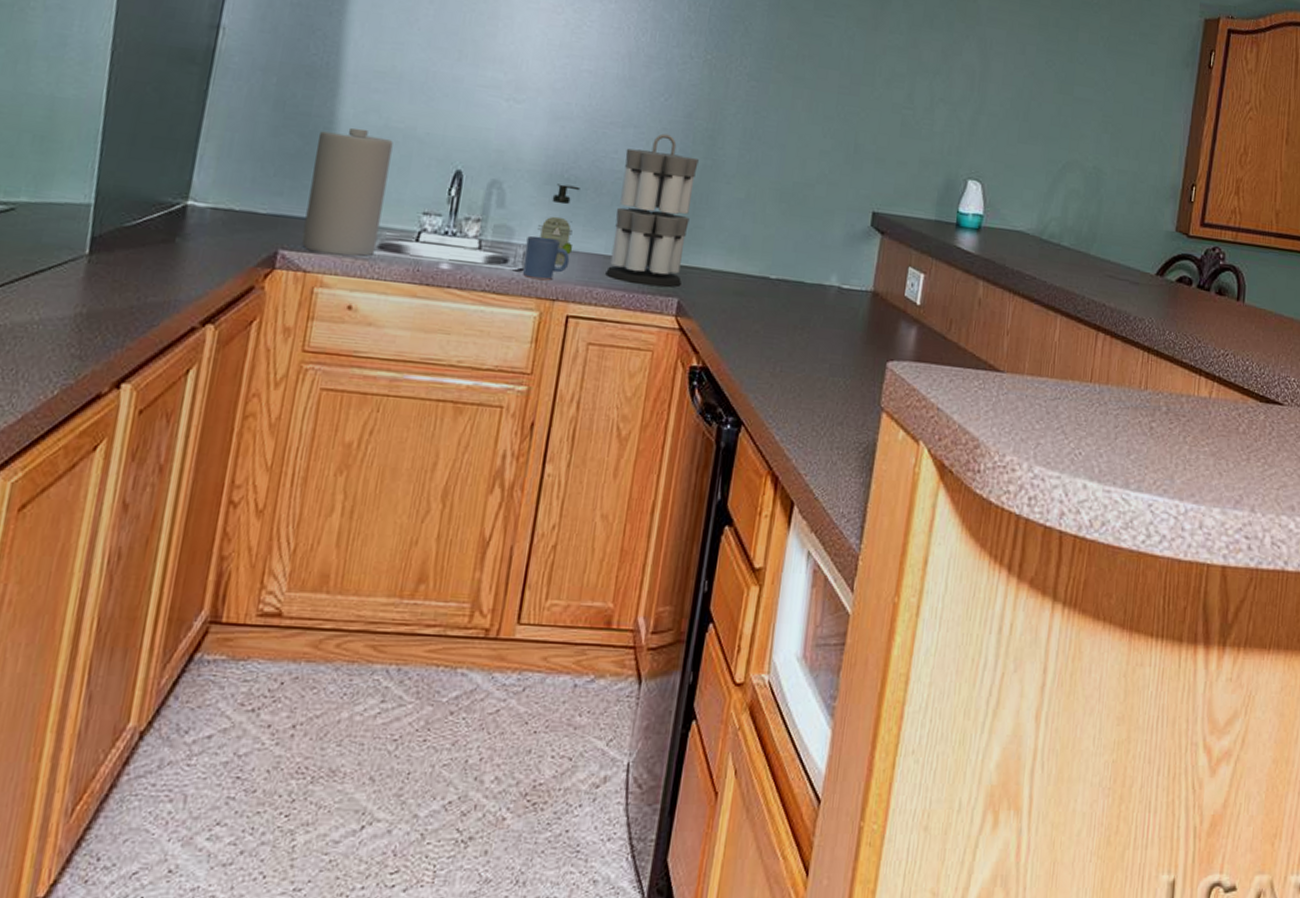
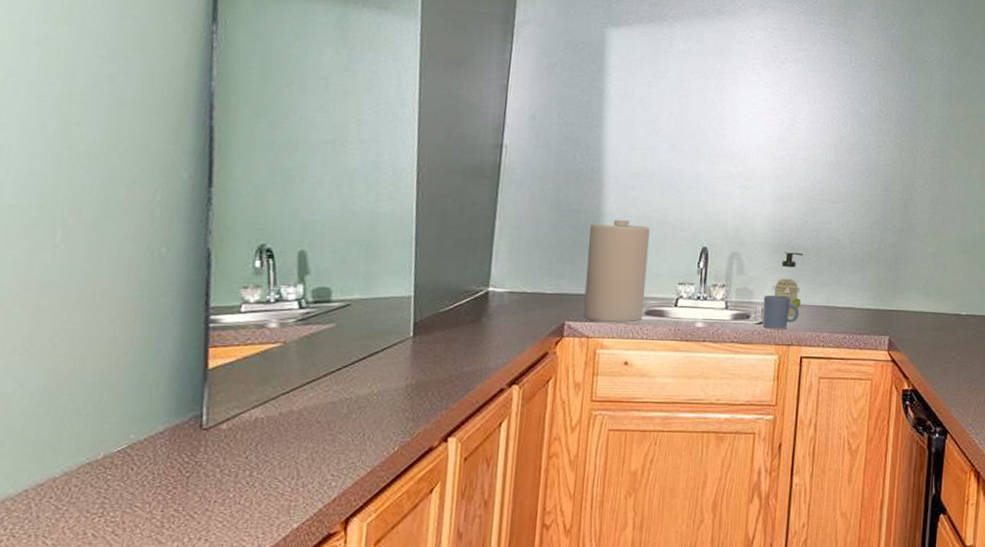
spice rack: present [605,133,699,288] -> none [829,205,897,329]

